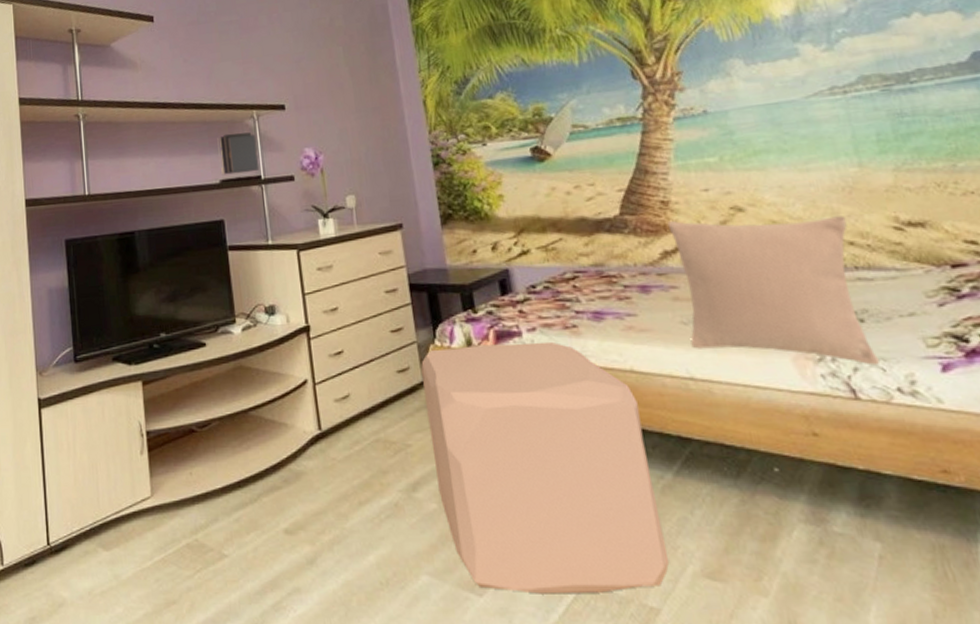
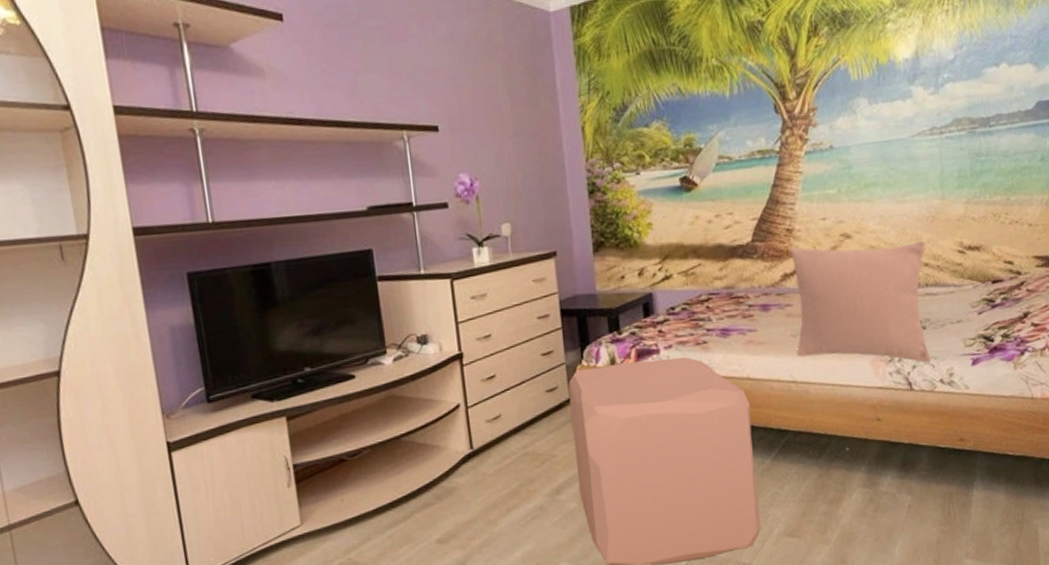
books: present [217,132,260,175] -> none [363,155,411,202]

